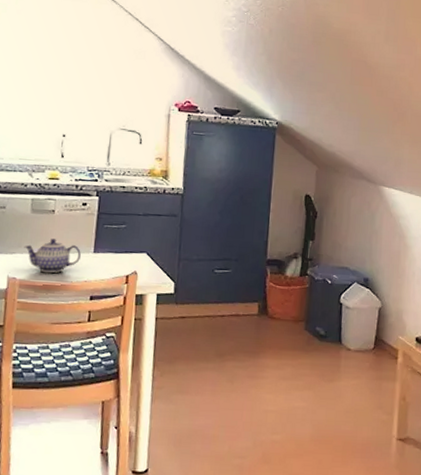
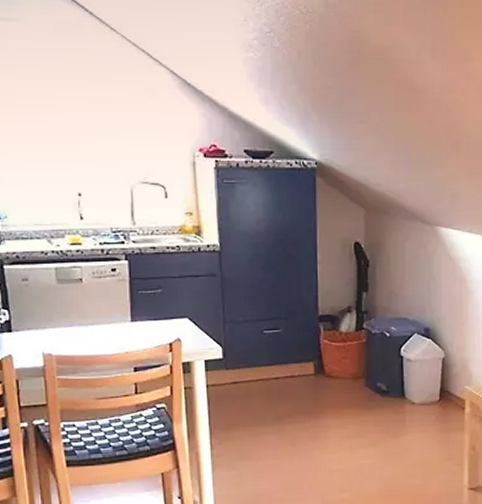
teapot: present [24,239,81,273] -> none [55,310,118,347]

